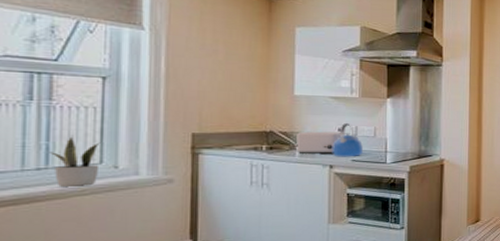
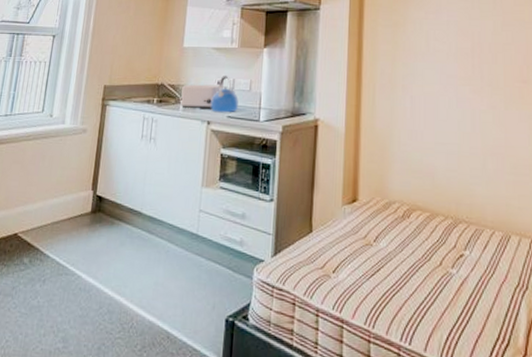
potted plant: present [49,135,101,188] -> none [14,86,45,133]

